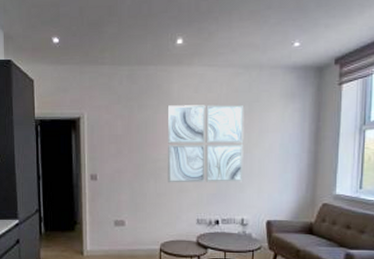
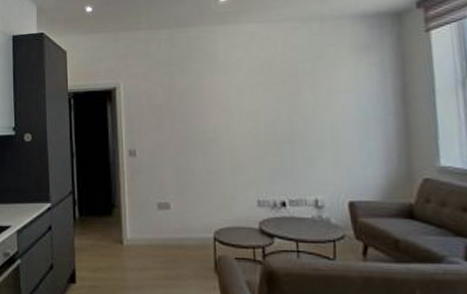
wall art: present [167,104,244,183] -> none [213,63,313,158]

